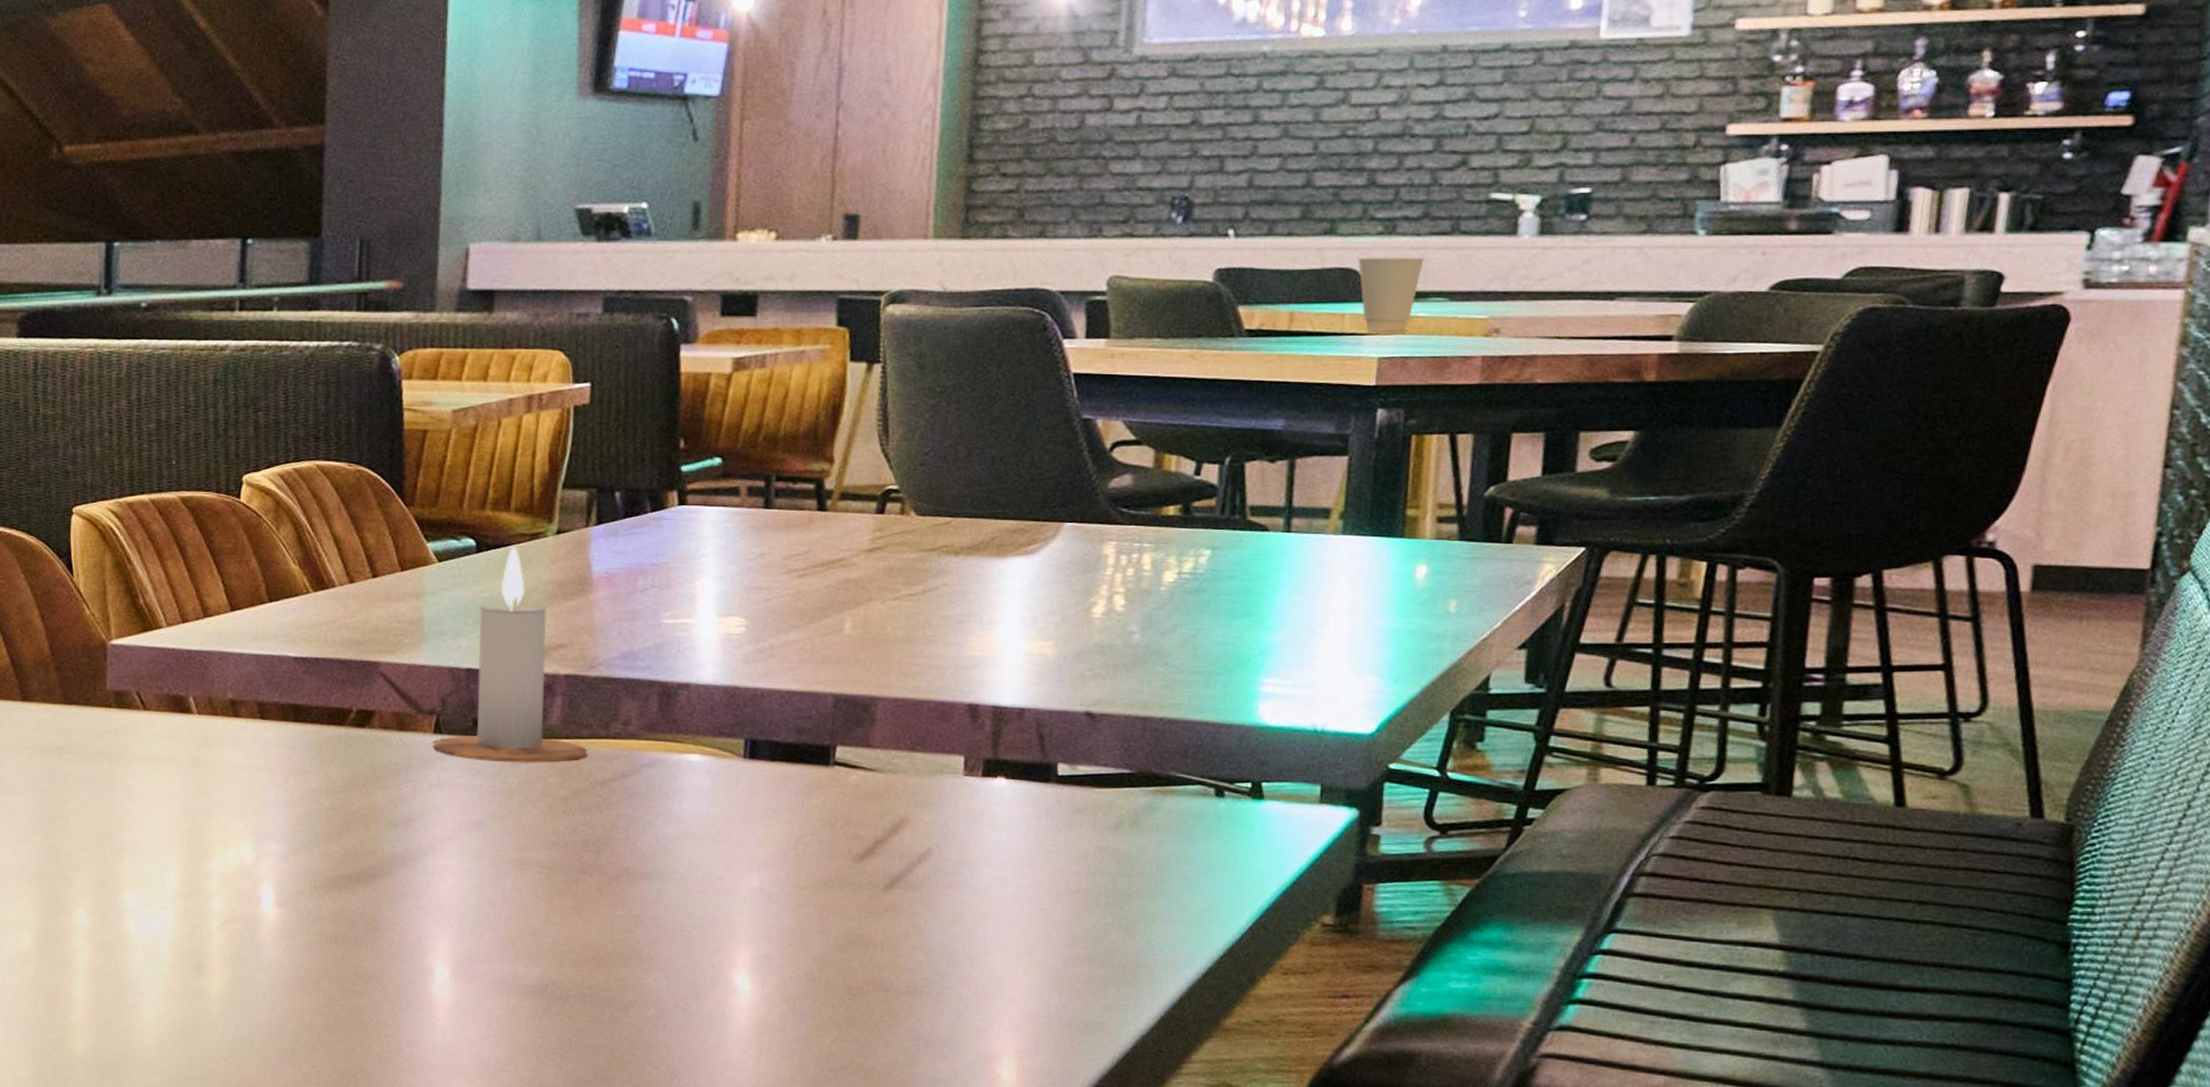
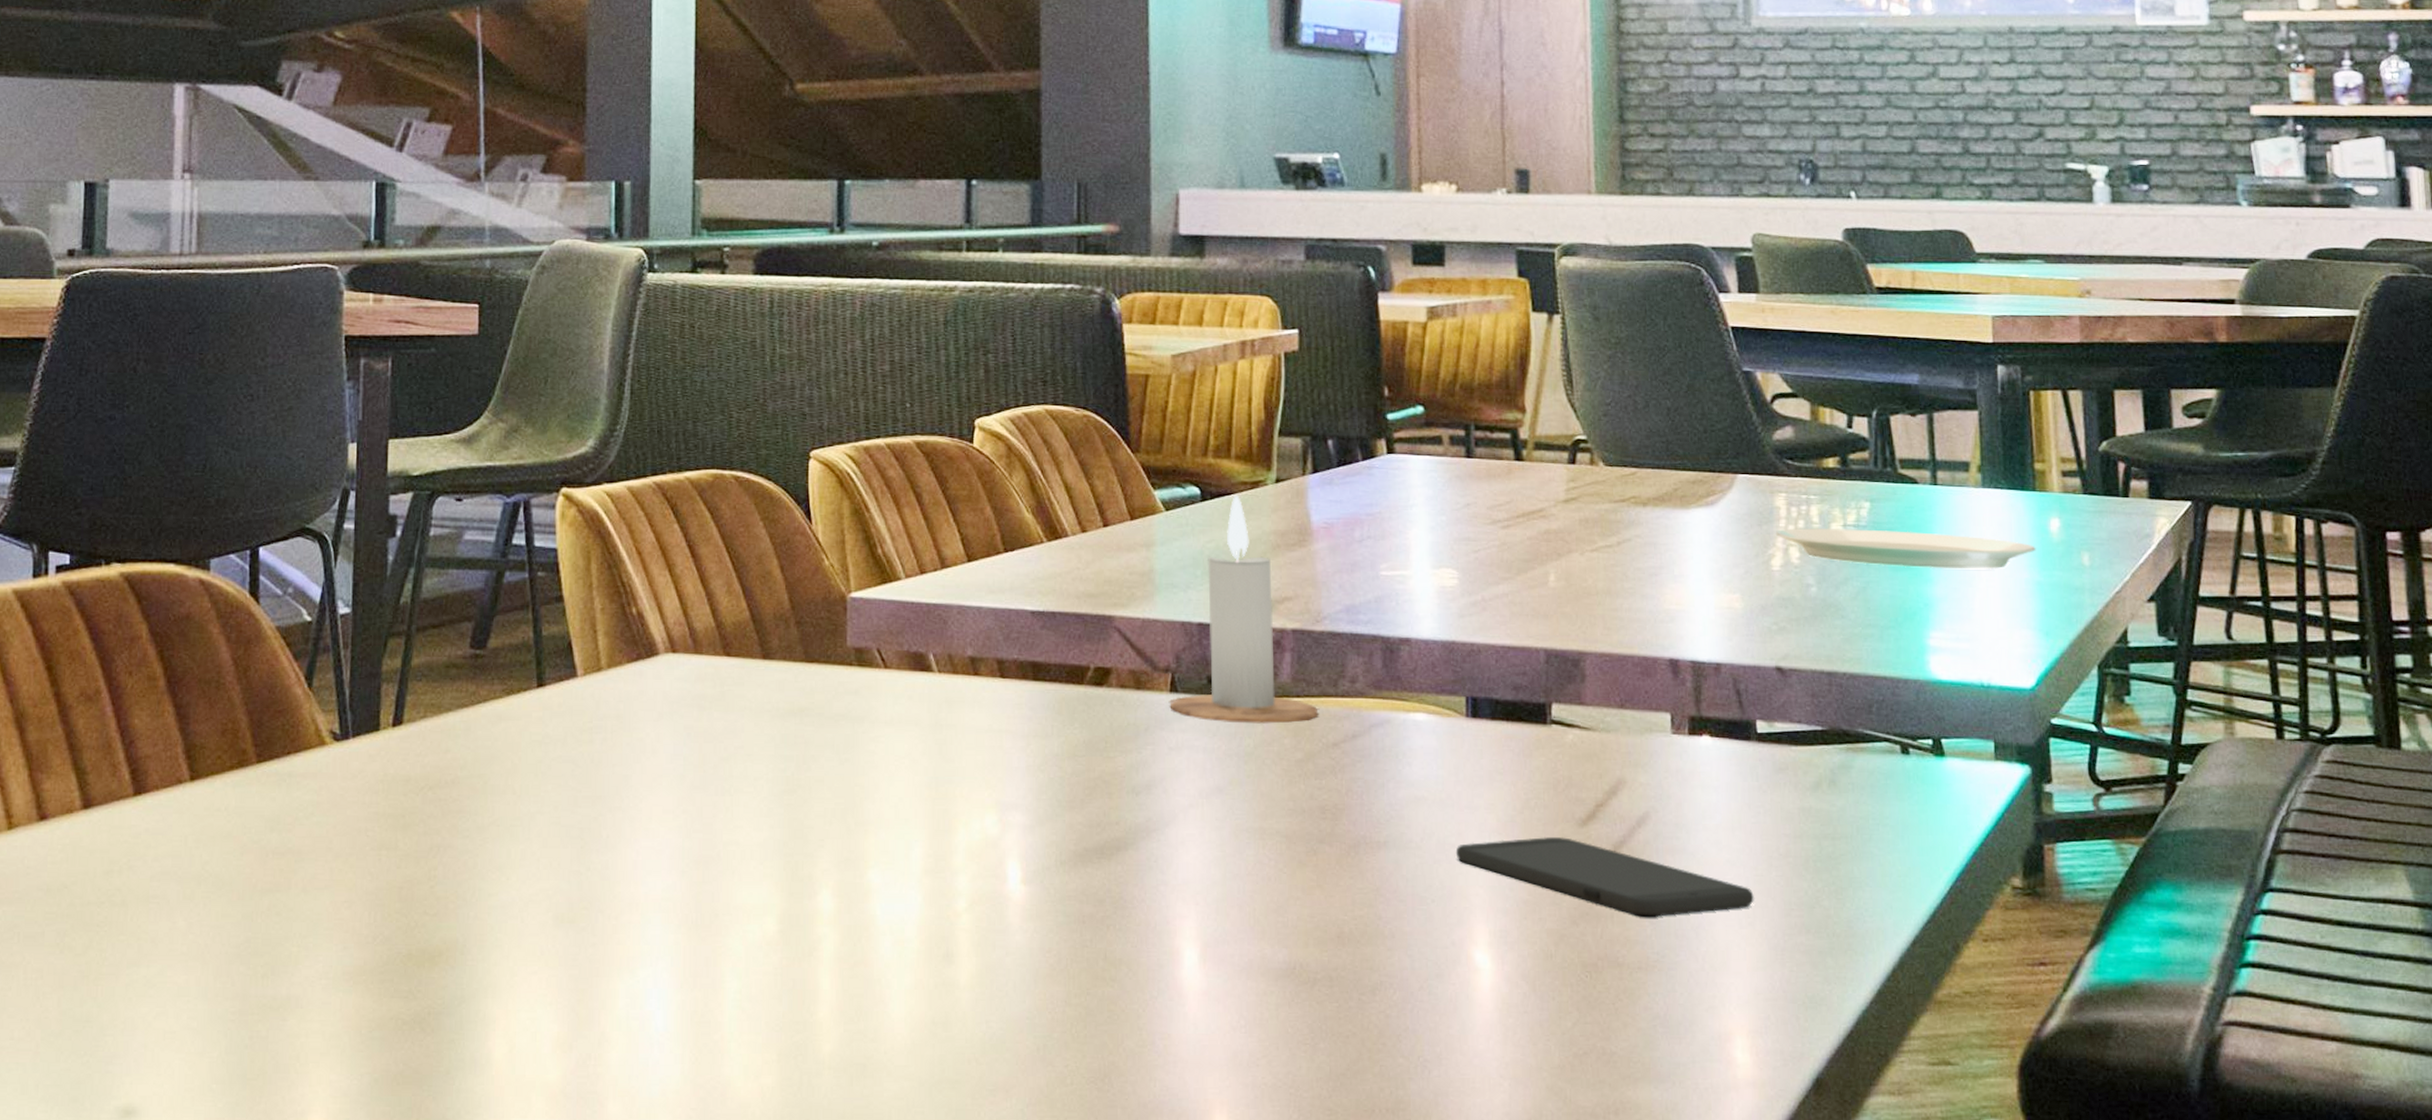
mobile phone: none [722,871,1037,947] -> present [1455,837,1754,918]
plate: none [1100,576,1396,617] -> present [1775,528,2036,570]
cup: present [1358,257,1424,333] -> none [1963,220,2019,293]

